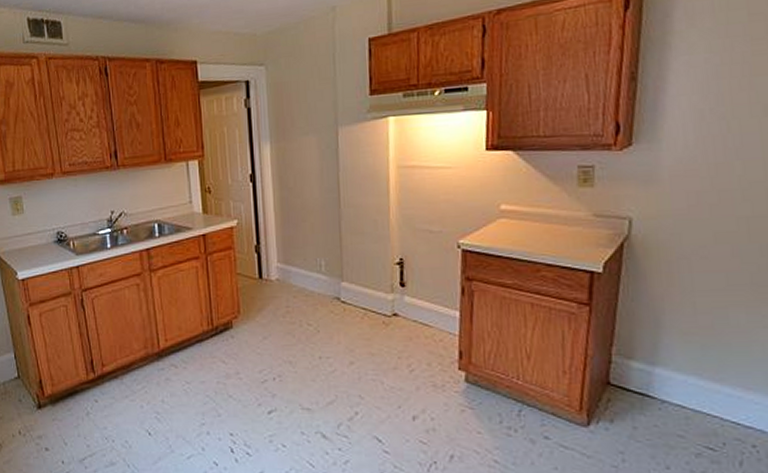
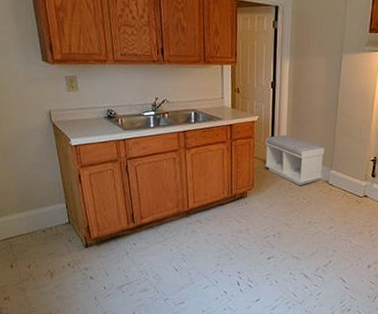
bench: none [249,240,330,308] -> present [264,134,325,186]

